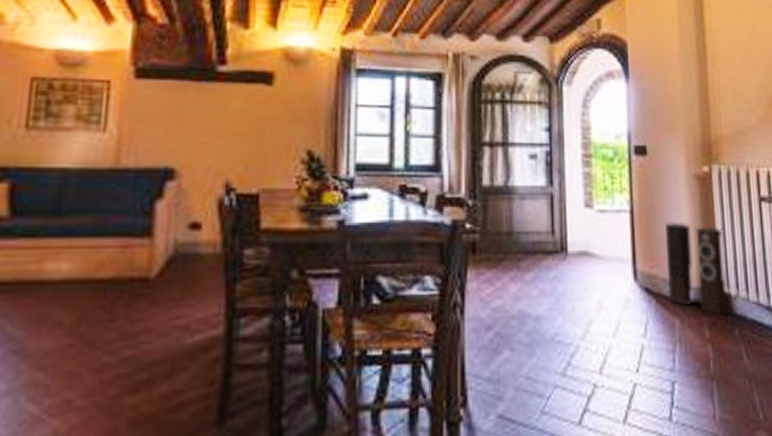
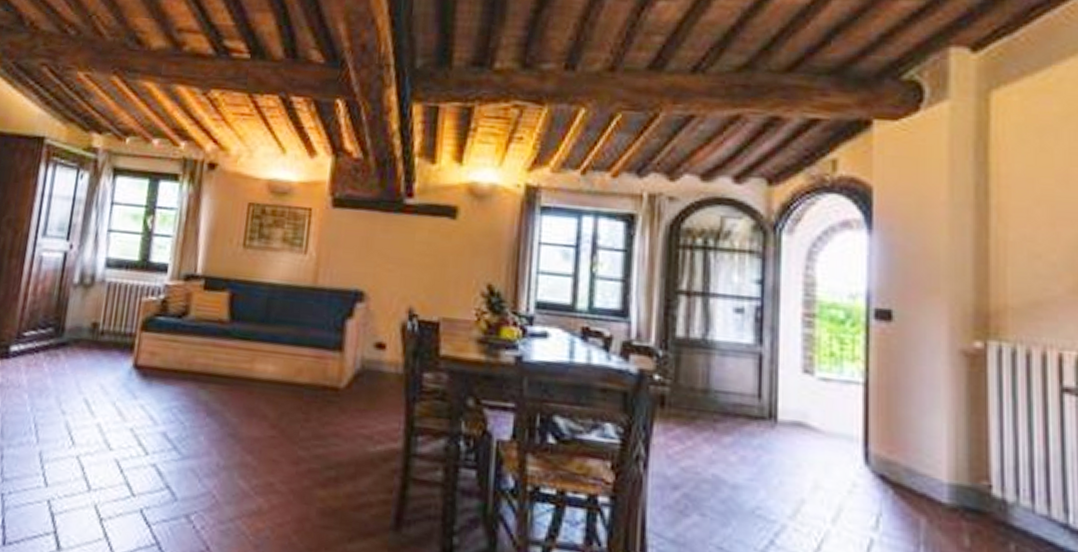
speaker: present [665,221,734,316] -> none [913,402,1009,525]

